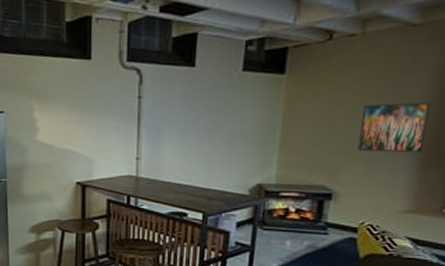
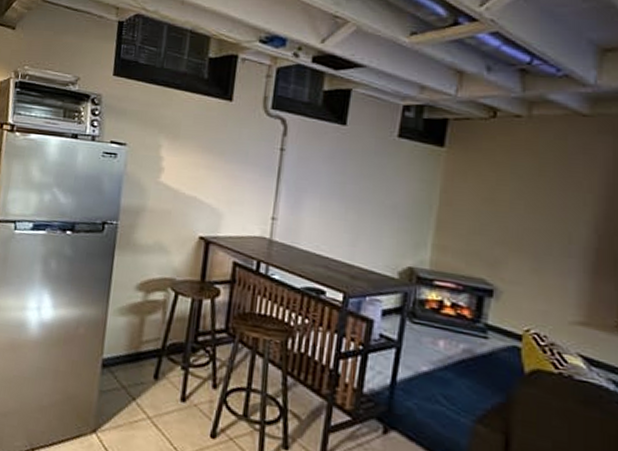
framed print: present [358,102,432,153] -> none [523,193,604,256]

